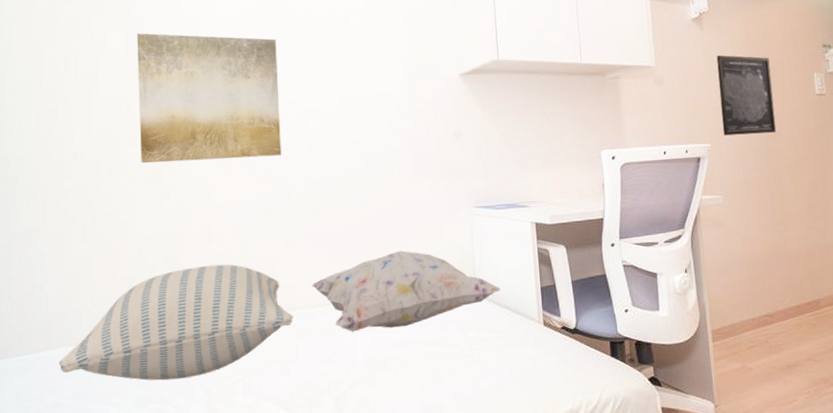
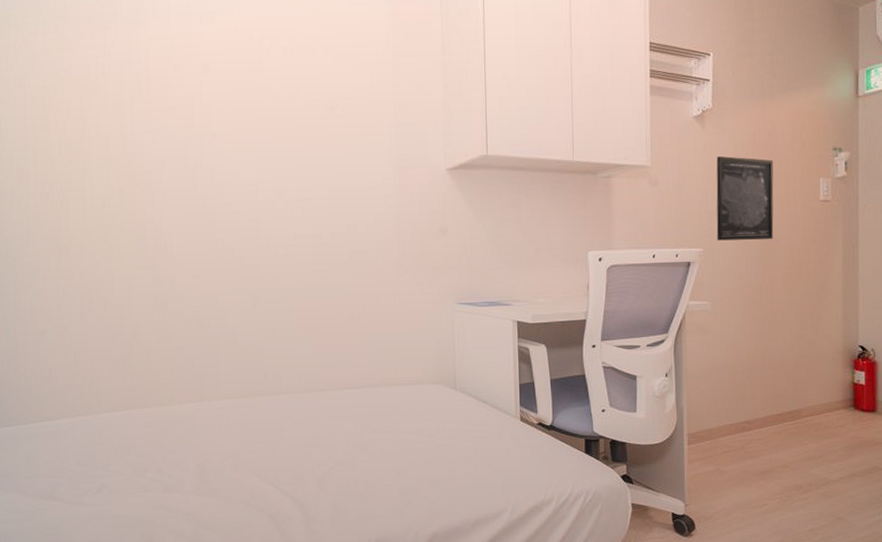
pillow: present [59,264,293,381] -> none [64,348,279,453]
wall art: present [136,33,281,163] -> none [126,118,268,249]
decorative pillow: present [312,250,501,332] -> none [297,343,480,417]

